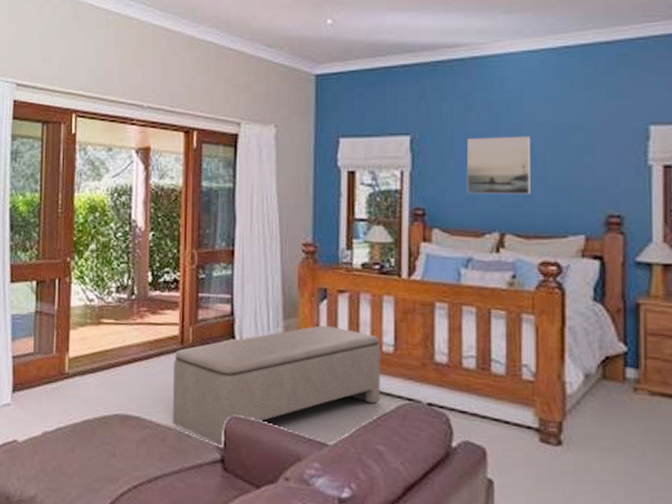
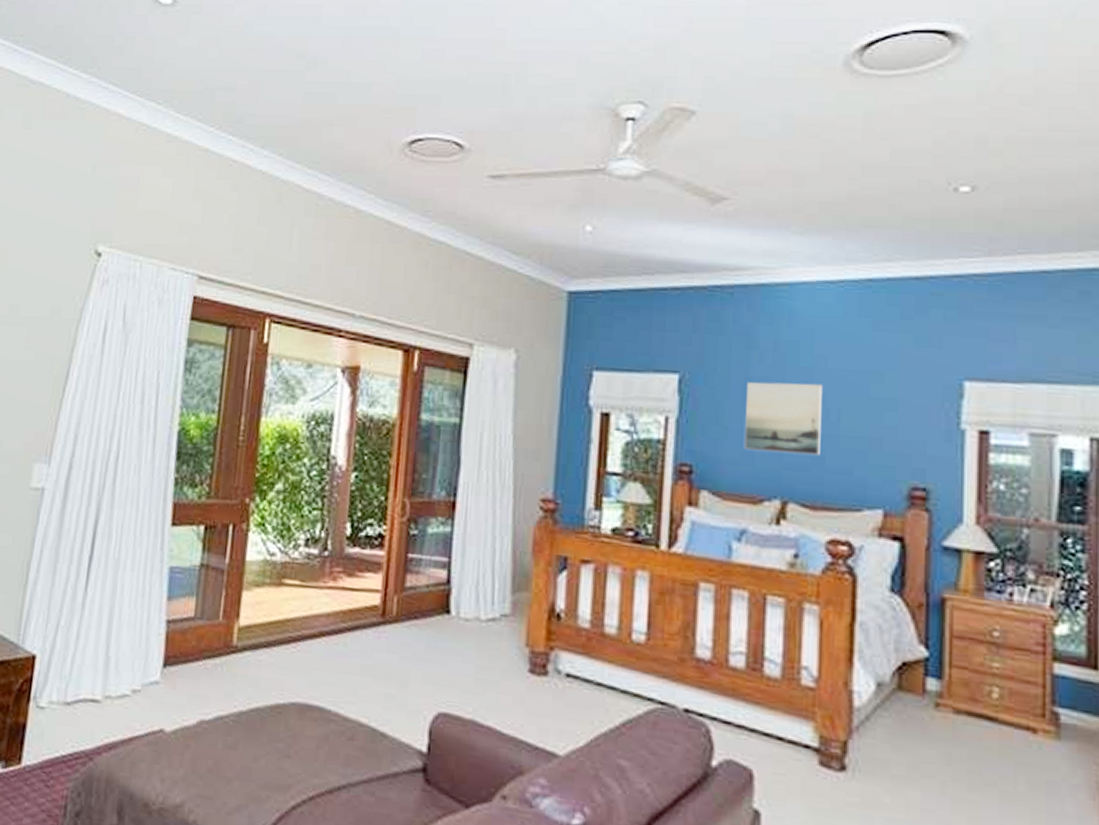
bench: present [172,325,381,447] -> none [364,602,630,752]

